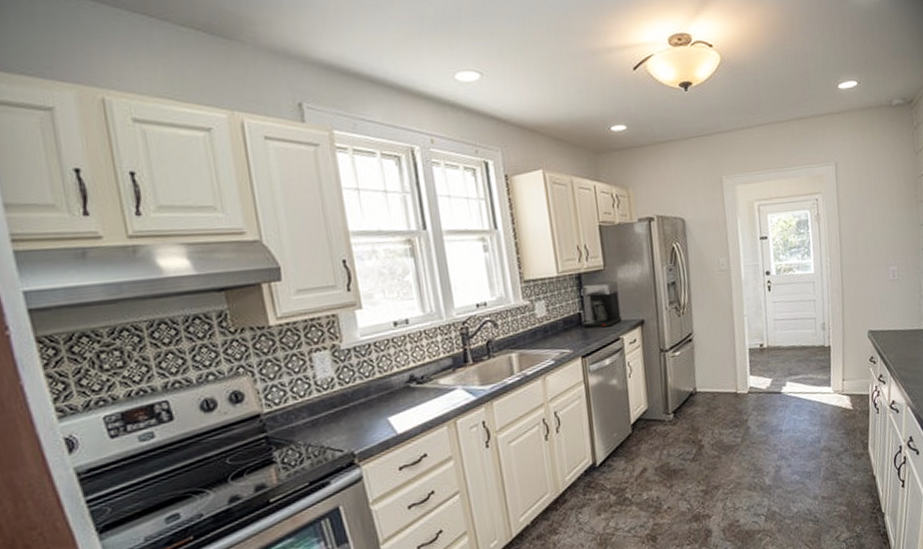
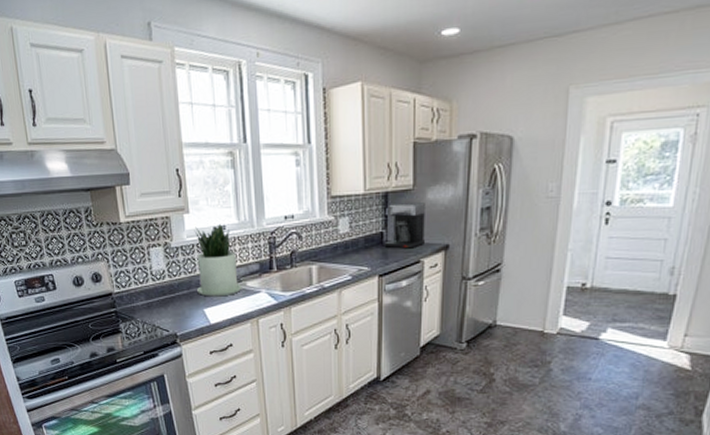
planter: none [370,318,434,403] -> present [194,224,243,297]

